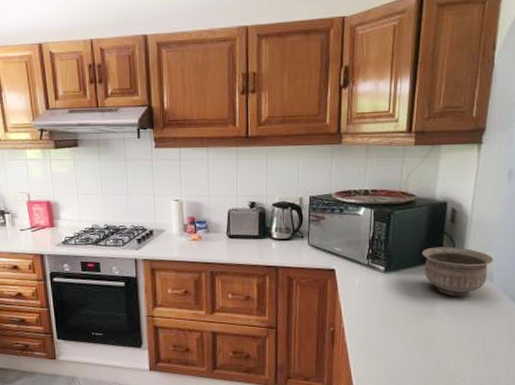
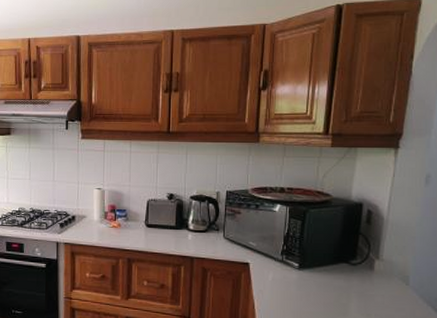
bowl: present [421,246,494,297] -> none [336,247,411,298]

